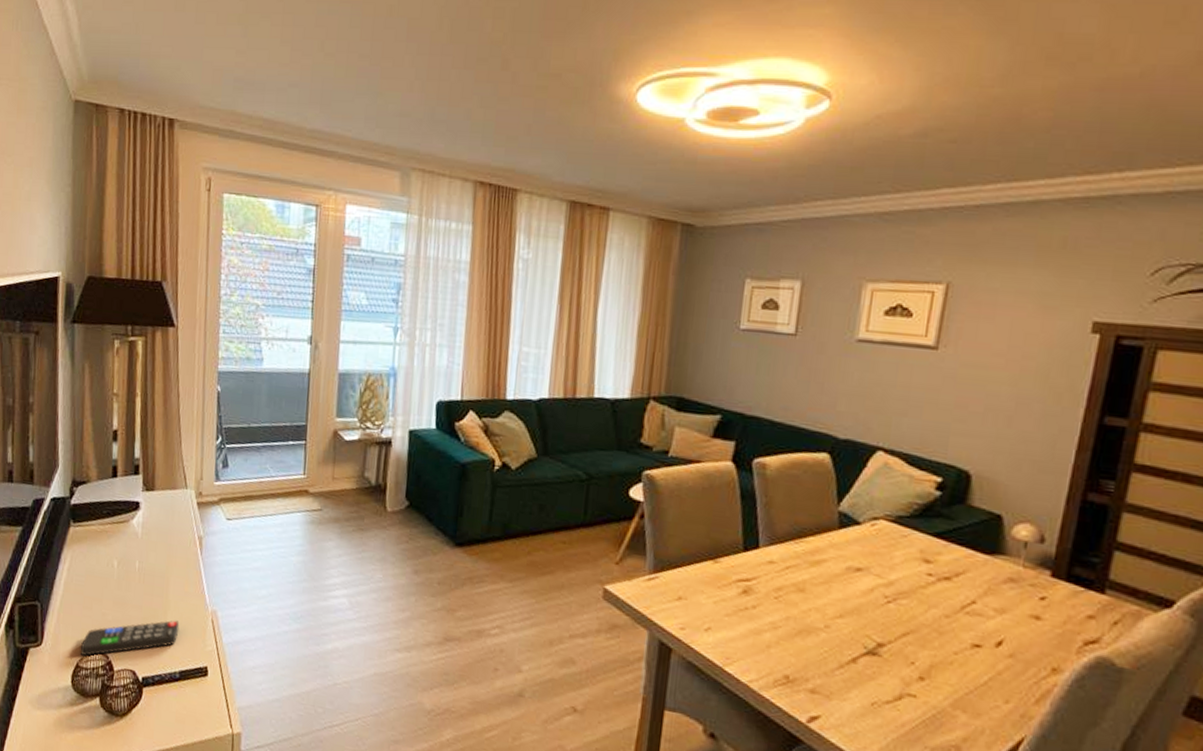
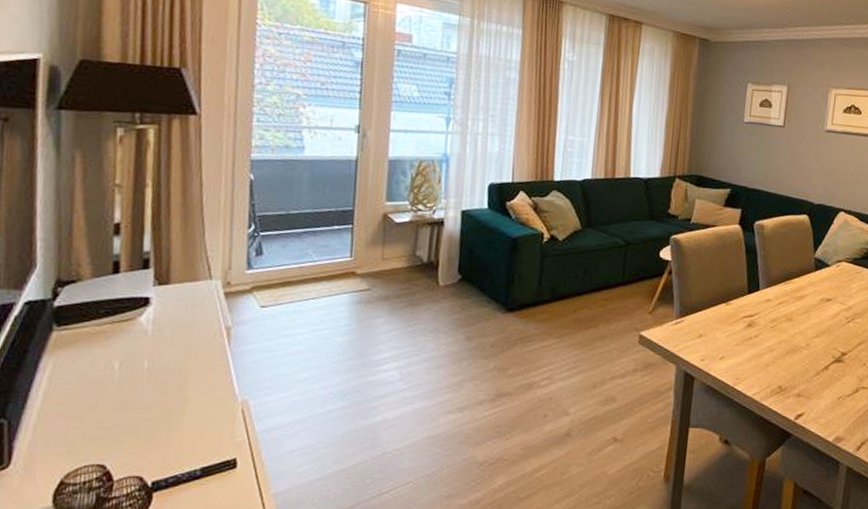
remote control: present [80,620,180,656] -> none [65,416,202,471]

